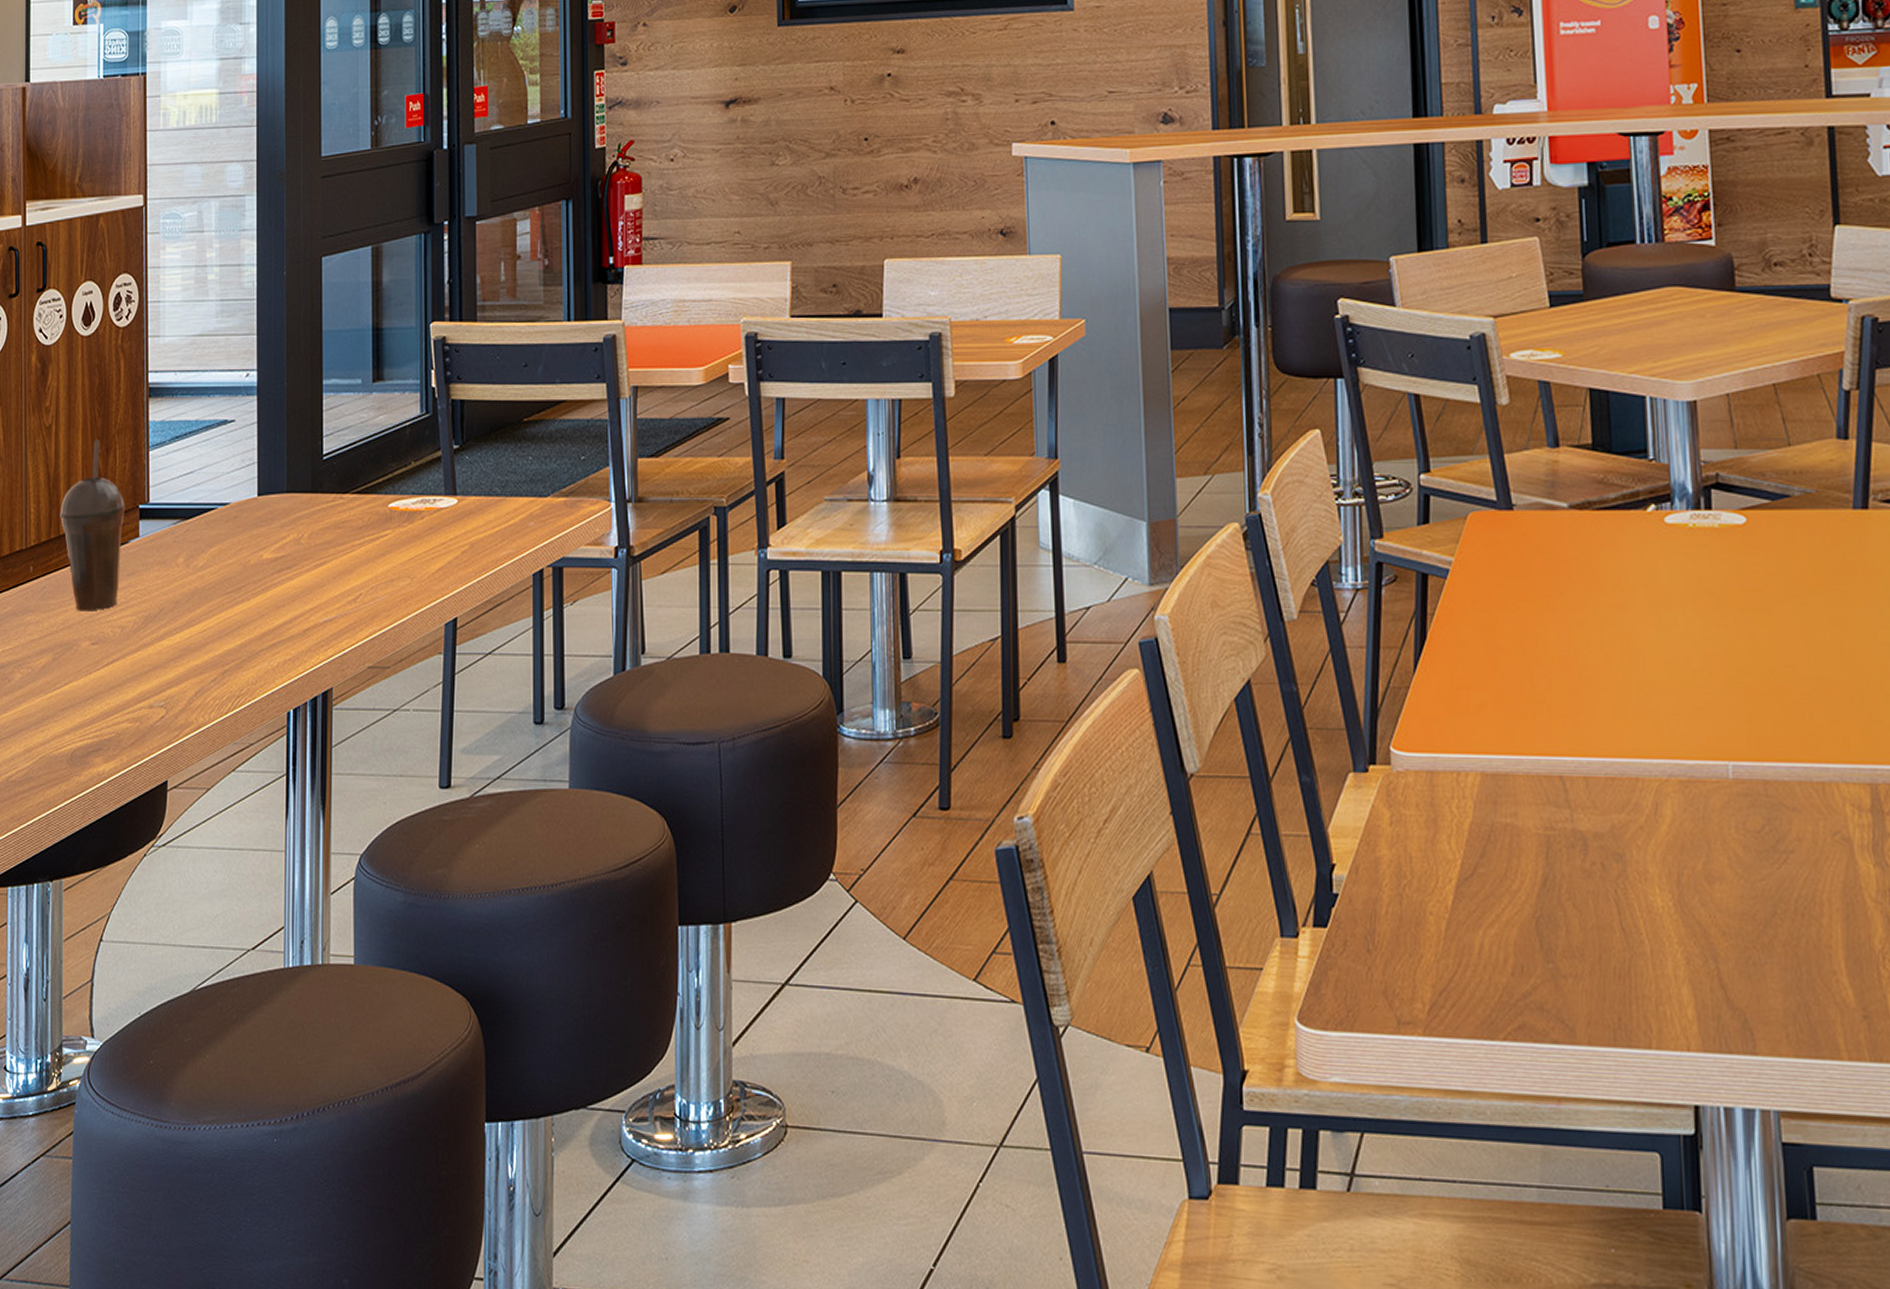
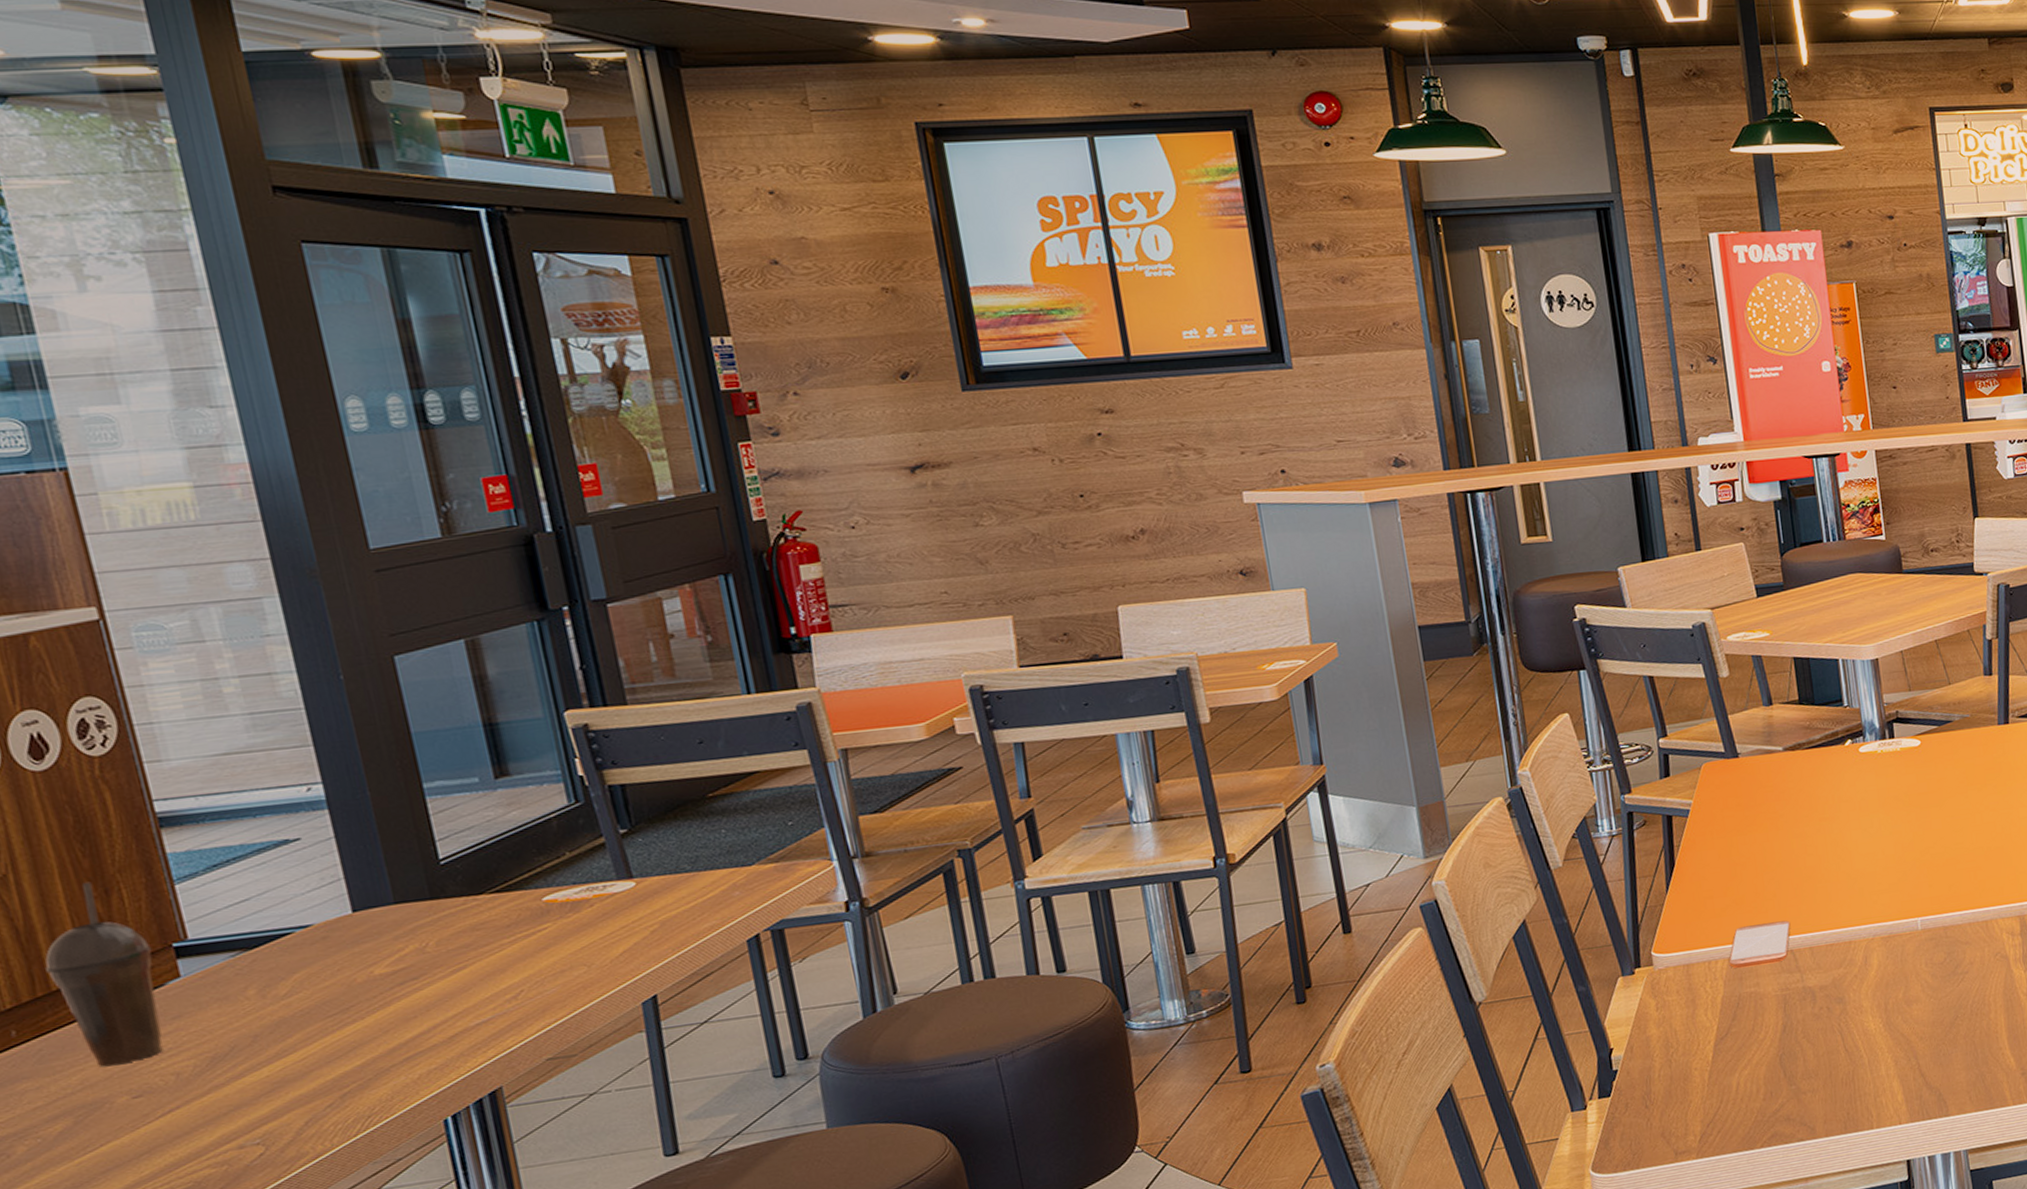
smartphone: none [1482,733,1562,790] -> present [1729,920,1791,969]

